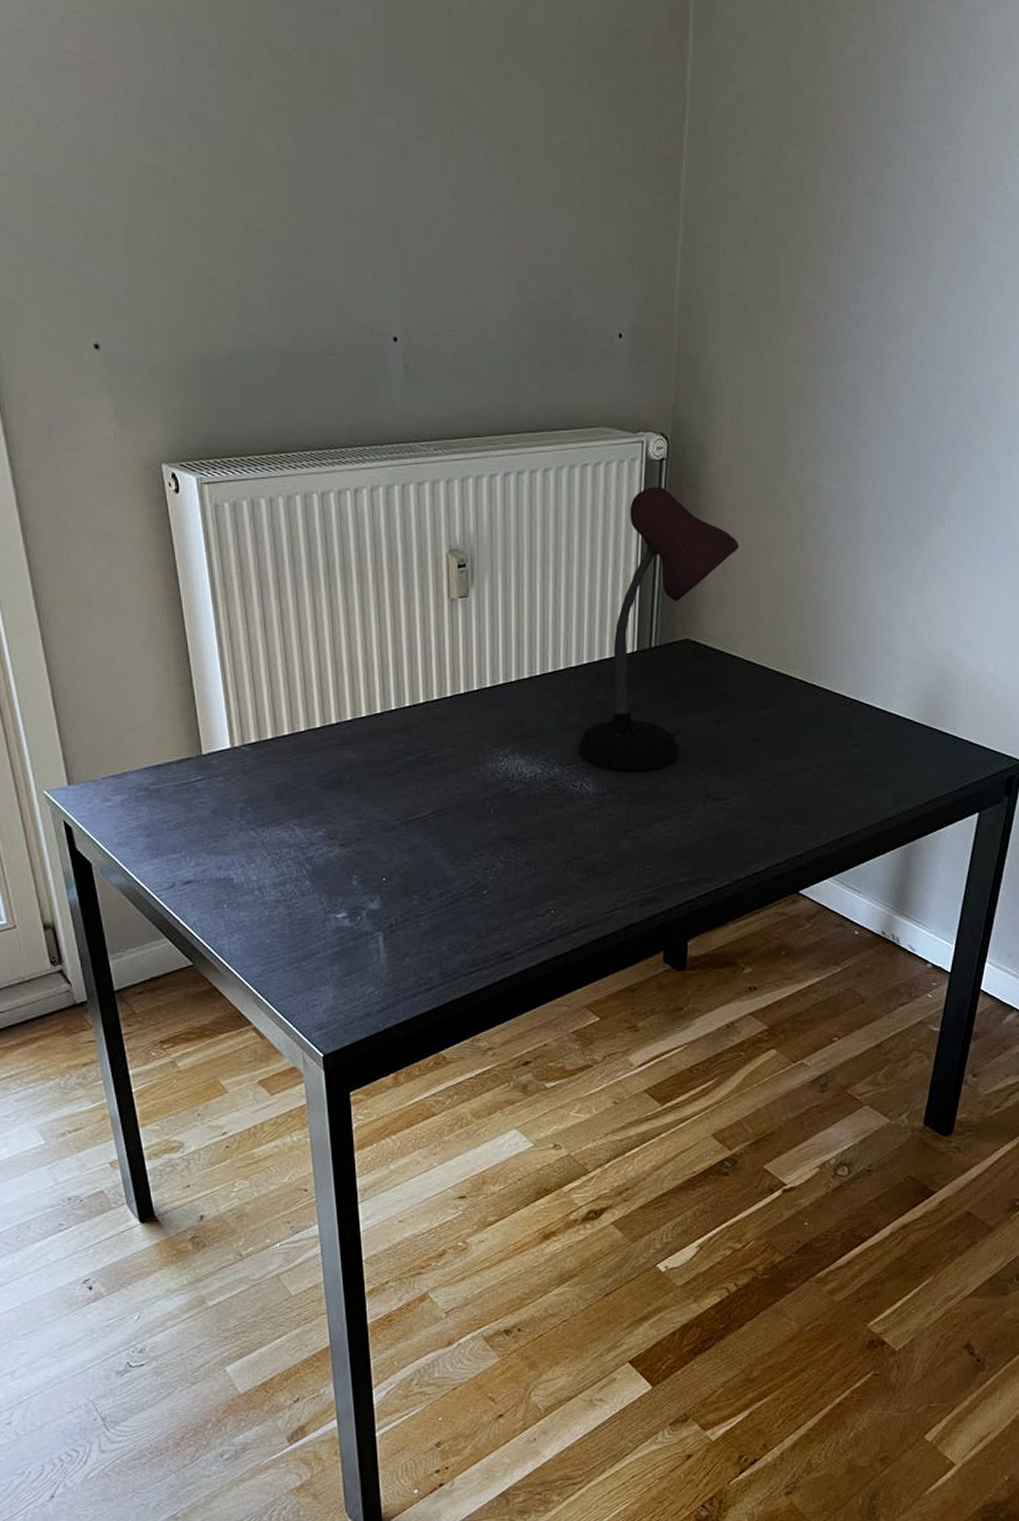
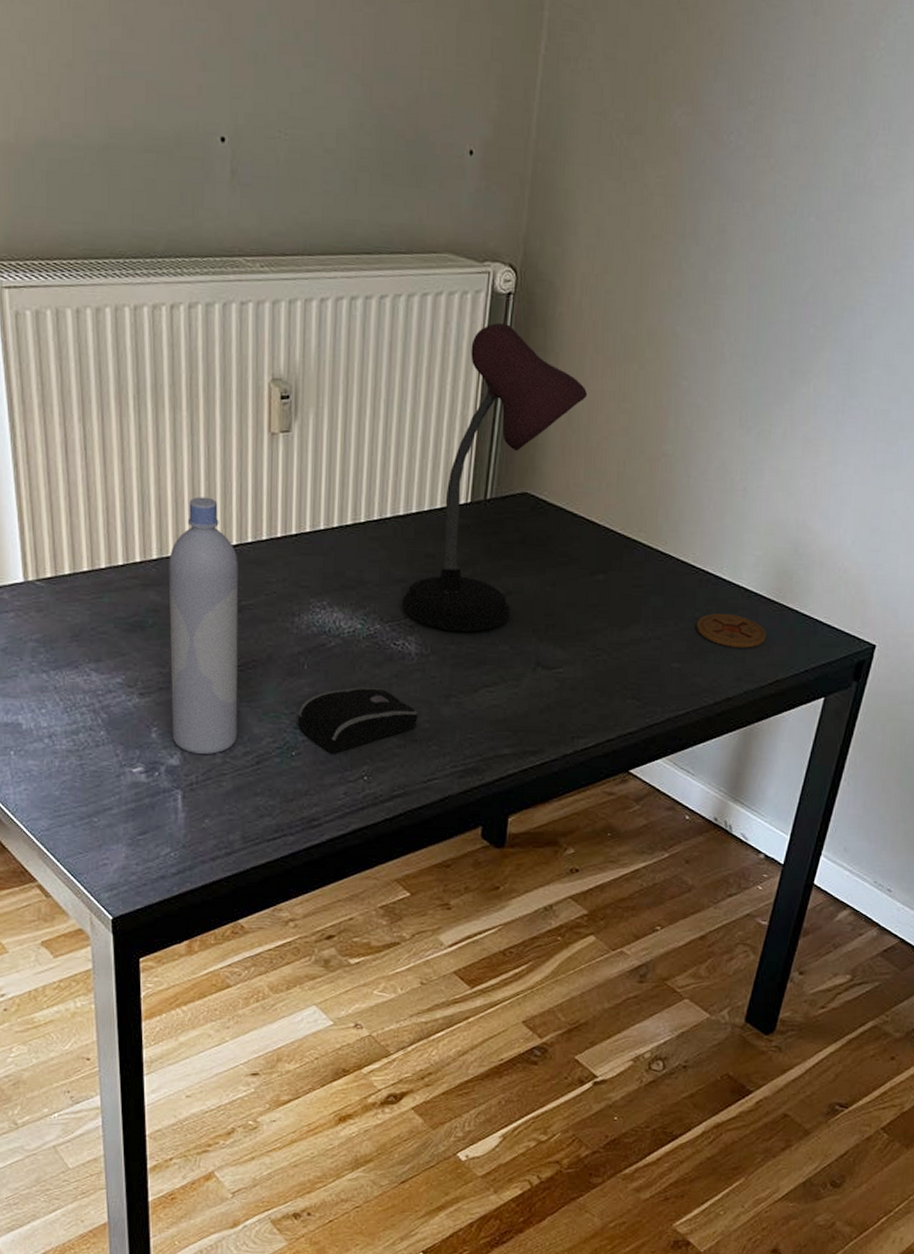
bottle: none [362,661,432,898] -> present [168,496,239,755]
computer mouse: none [487,827,598,891] -> present [298,687,417,754]
coaster: none [853,739,920,771] -> present [696,613,767,648]

